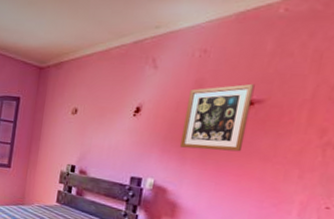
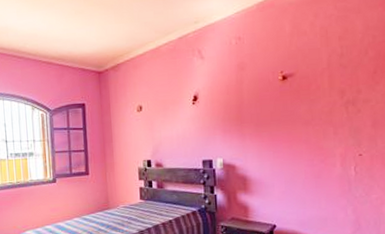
wall art: present [179,83,255,152] -> none [235,61,287,125]

